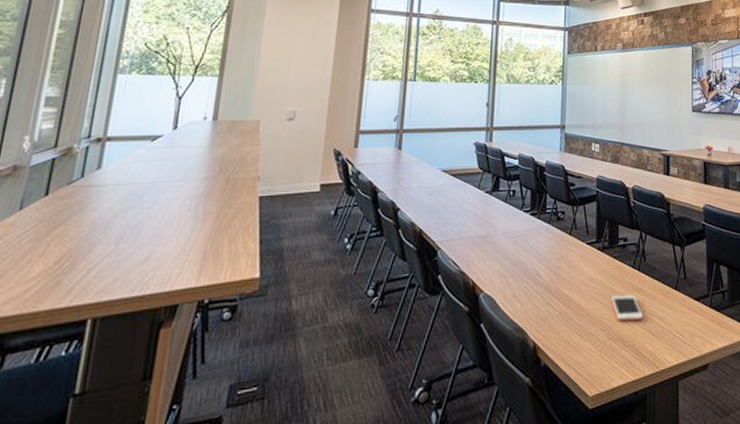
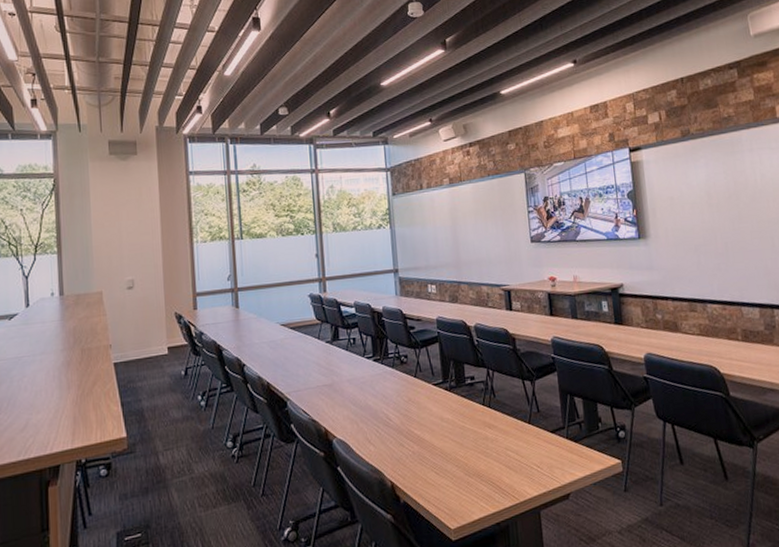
cell phone: present [612,295,644,322] -> none [464,431,499,457]

